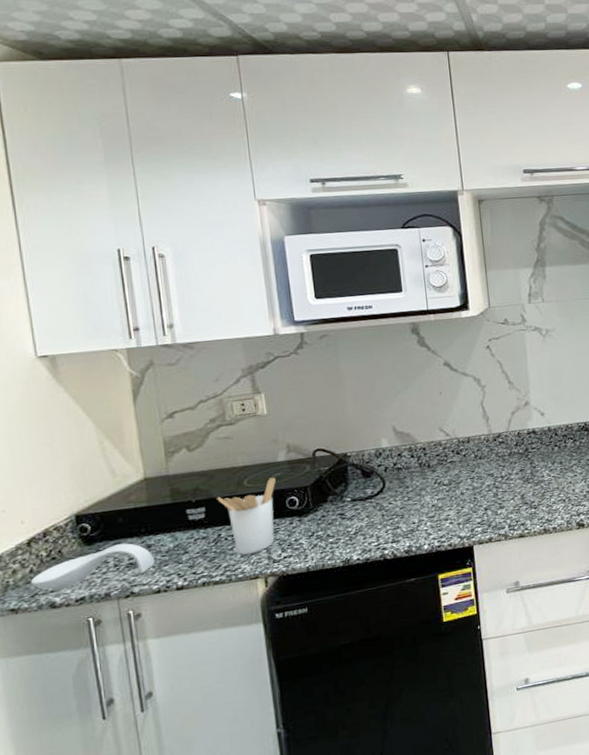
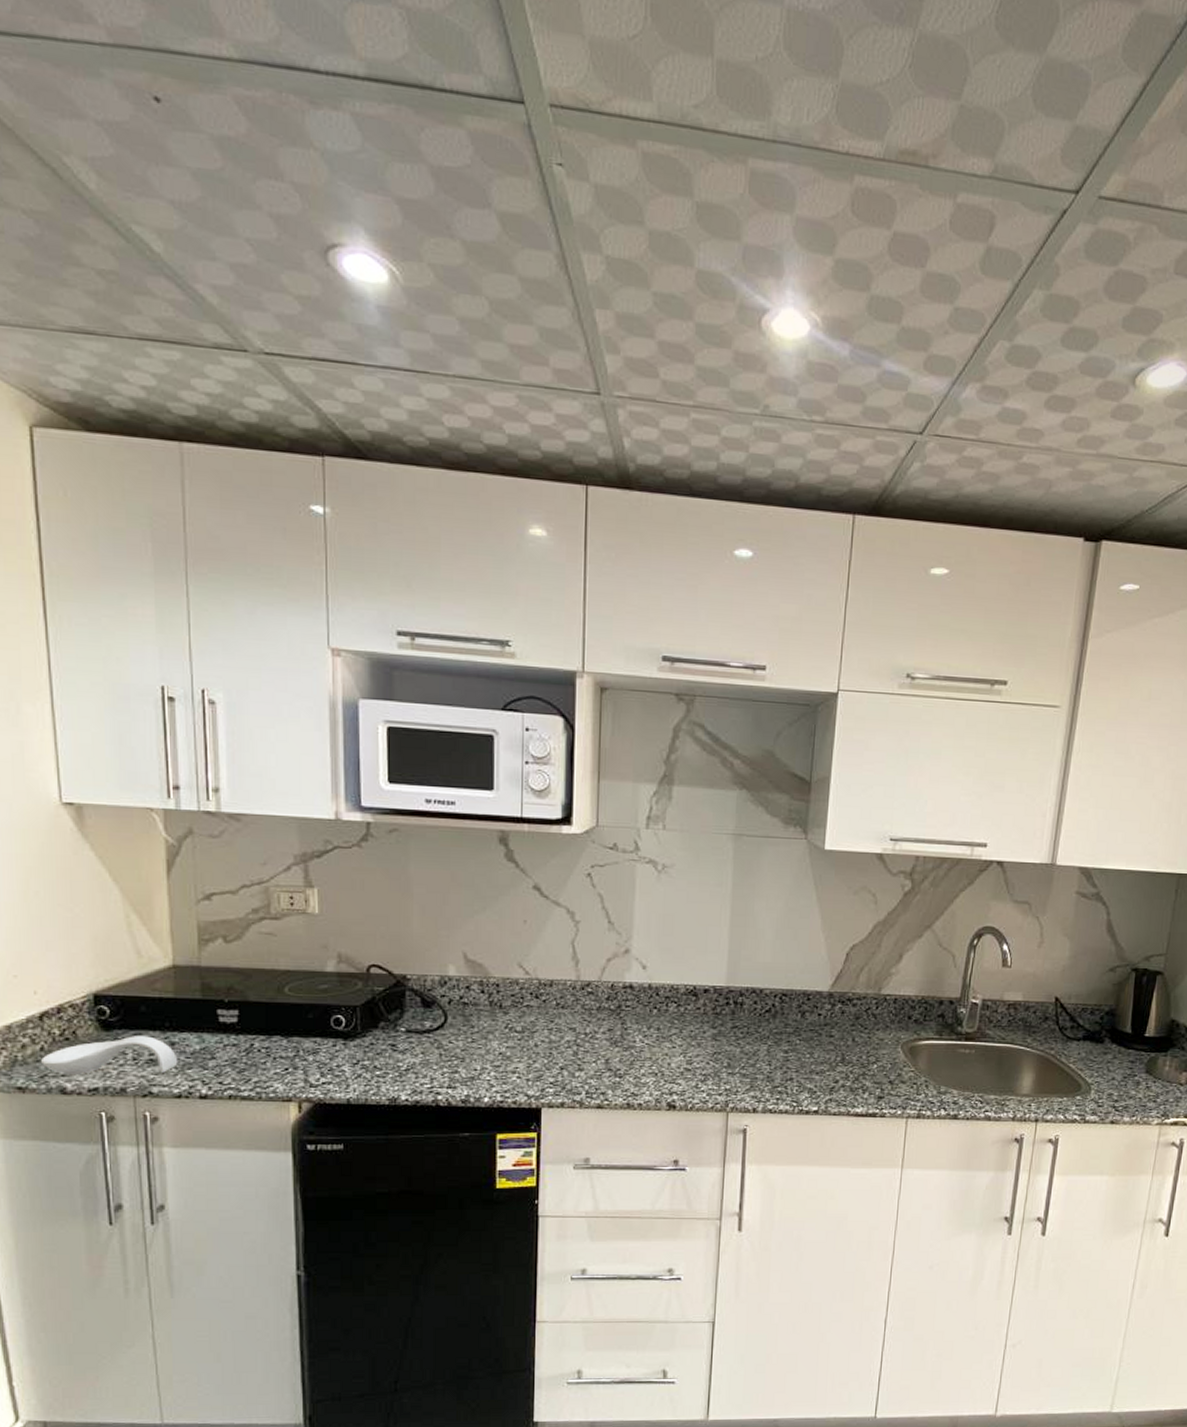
utensil holder: present [217,477,276,555] -> none [253,989,321,1072]

